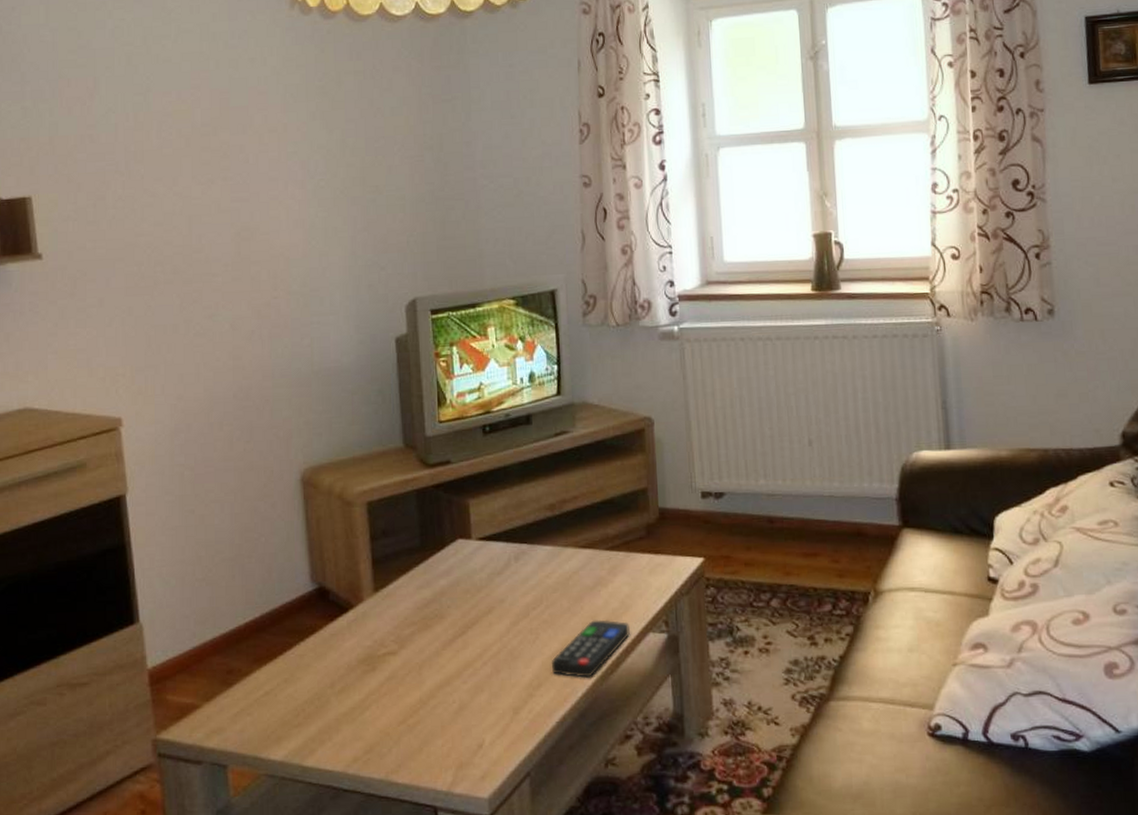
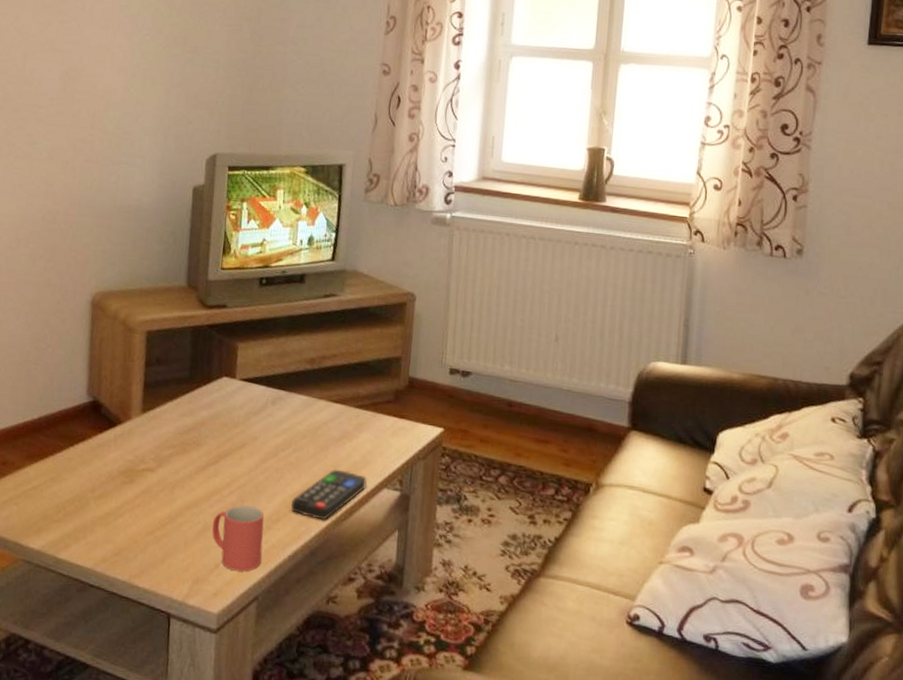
mug: none [468,675,528,748] -> present [212,505,265,572]

